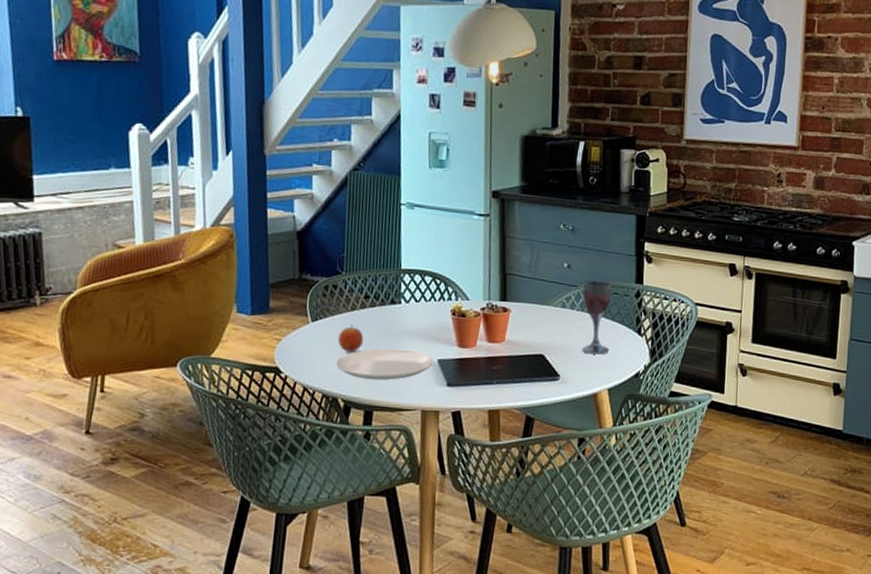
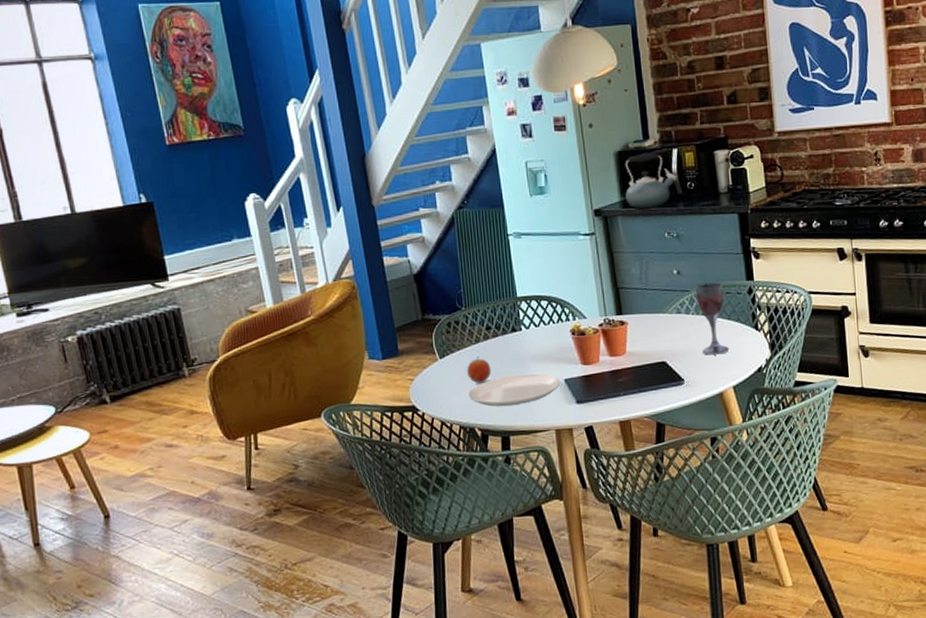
kettle: none [526,141,580,198] -> present [625,153,677,209]

